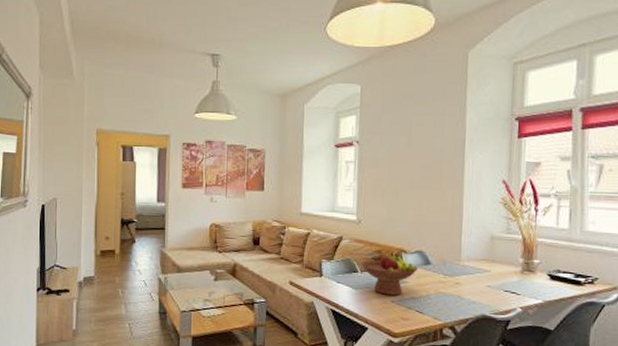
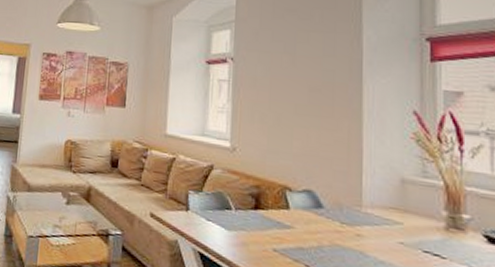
fruit bowl: present [361,252,419,296] -> none [235,189,308,243]

